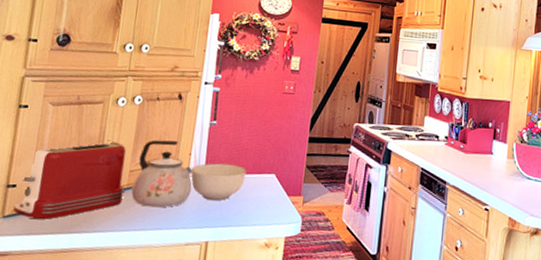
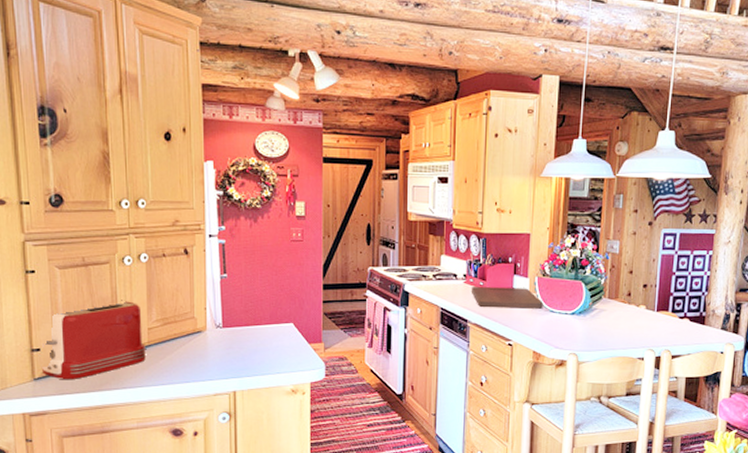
kettle: present [131,140,193,208] -> none [153,296,212,362]
bowl: present [191,163,247,201] -> none [209,316,264,352]
cutting board: none [451,149,520,175] -> present [471,287,543,309]

